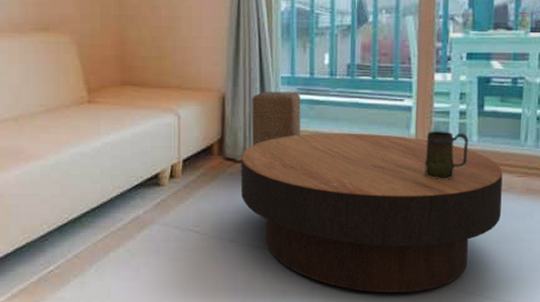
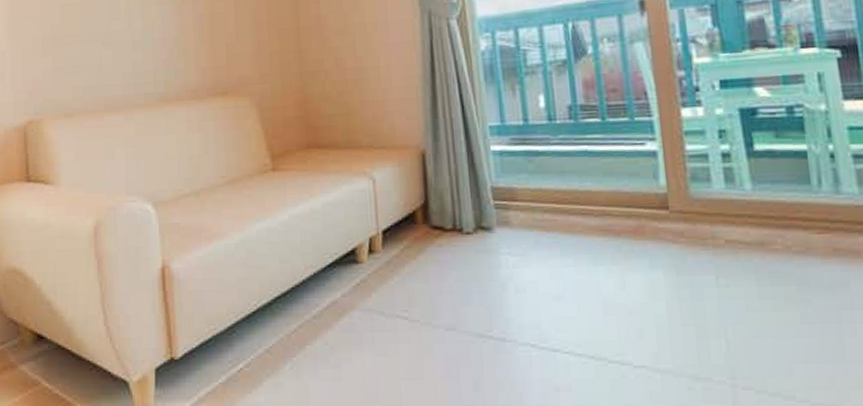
coffee table: present [240,132,503,294] -> none [450,187,802,396]
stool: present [251,91,301,146] -> none [457,142,520,211]
mug: present [424,131,469,179] -> none [682,179,743,241]

